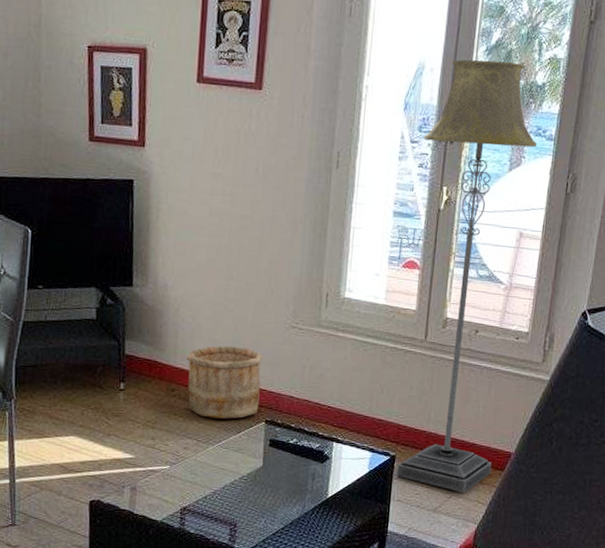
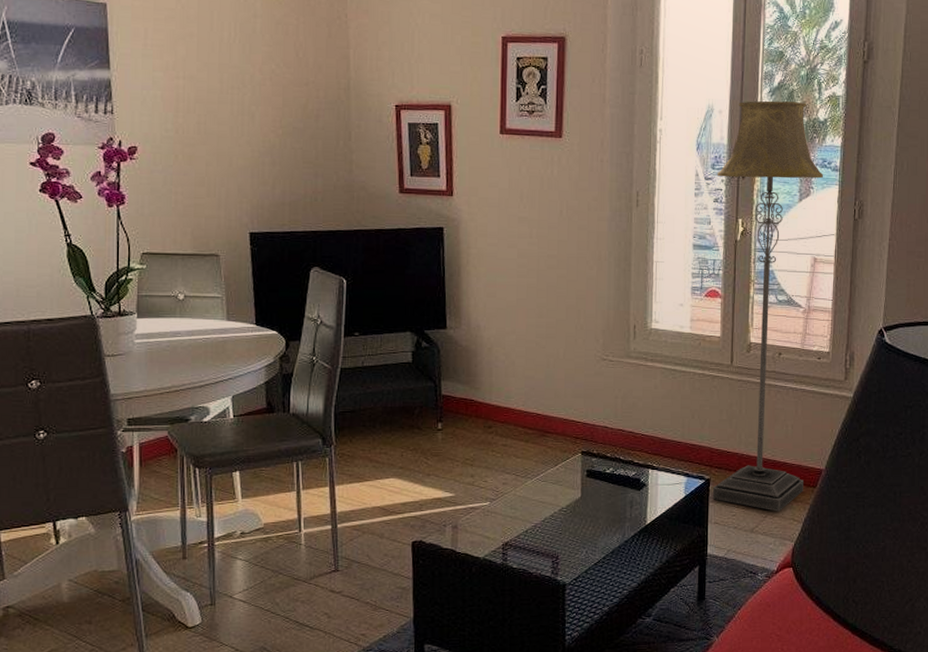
wooden bucket: present [187,345,263,419] -> none [502,381,575,452]

